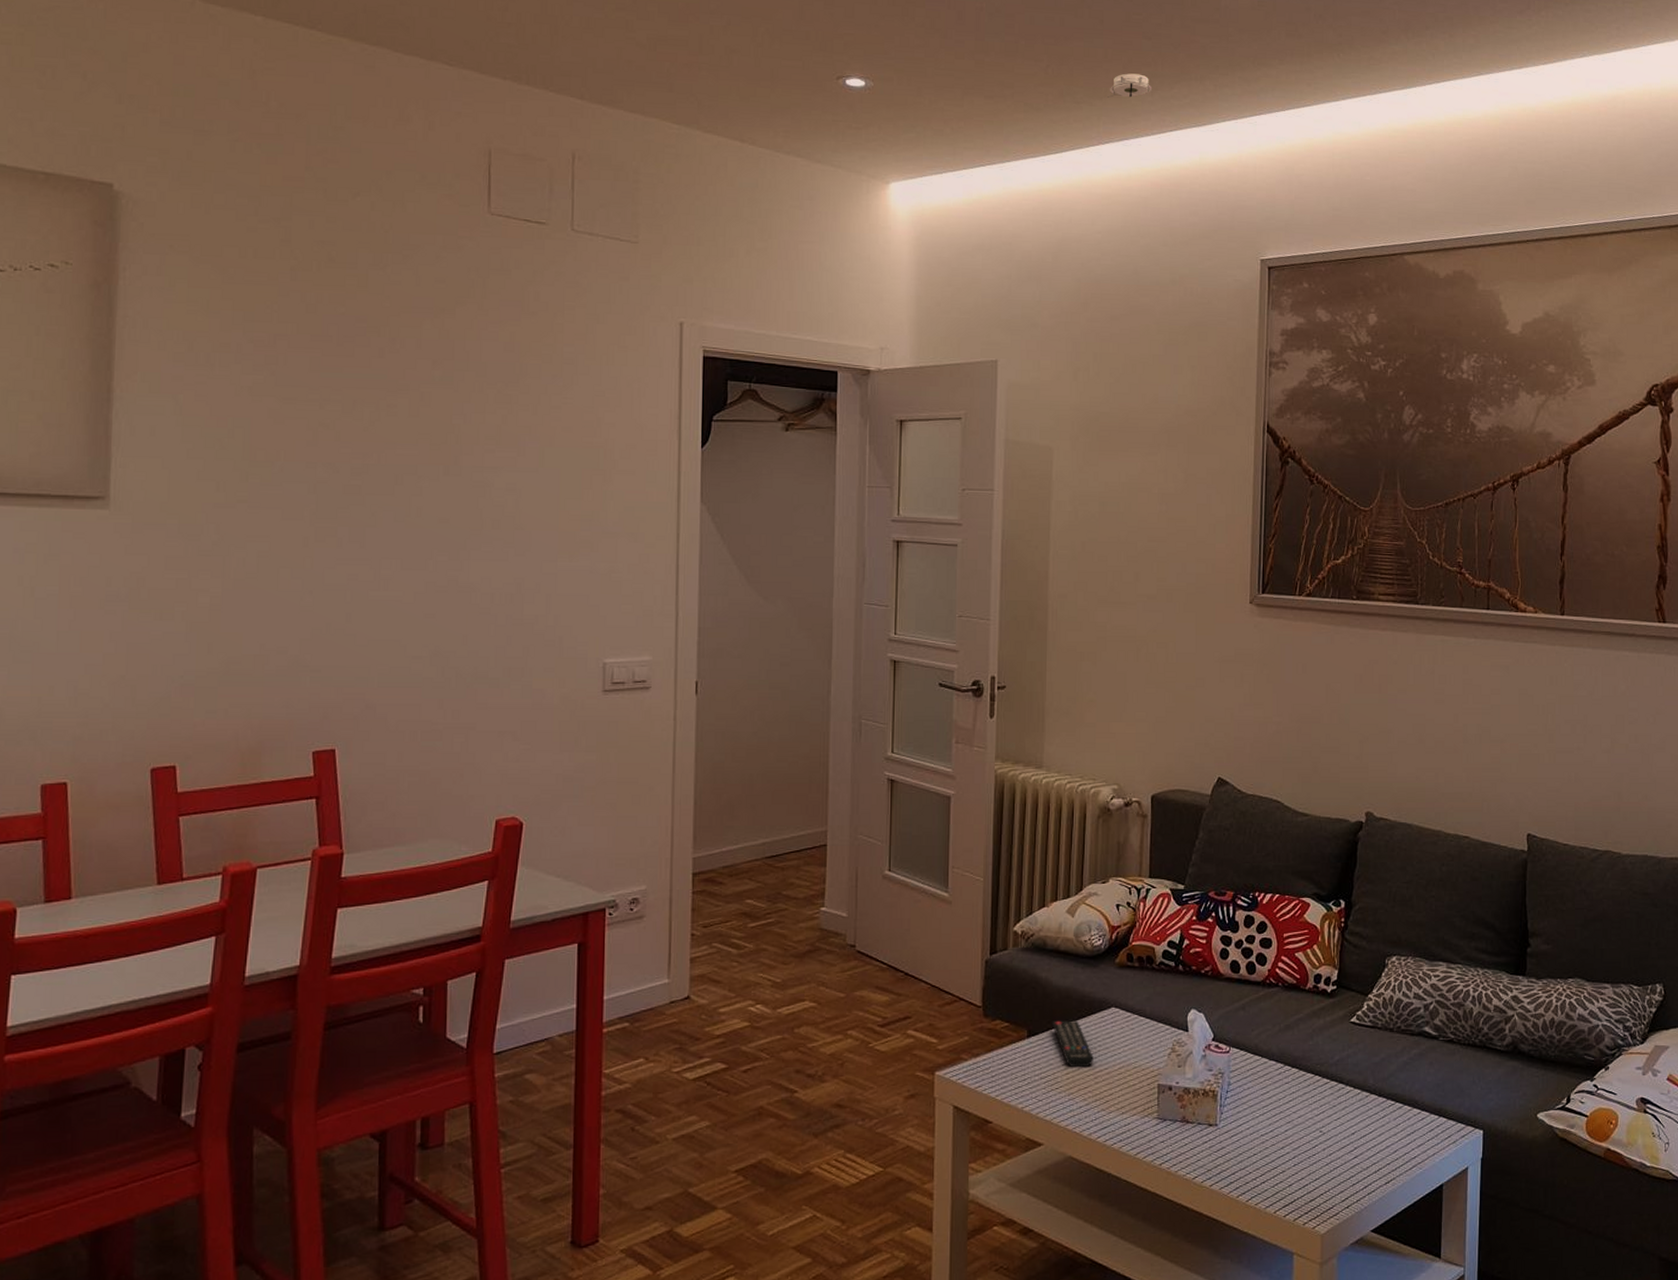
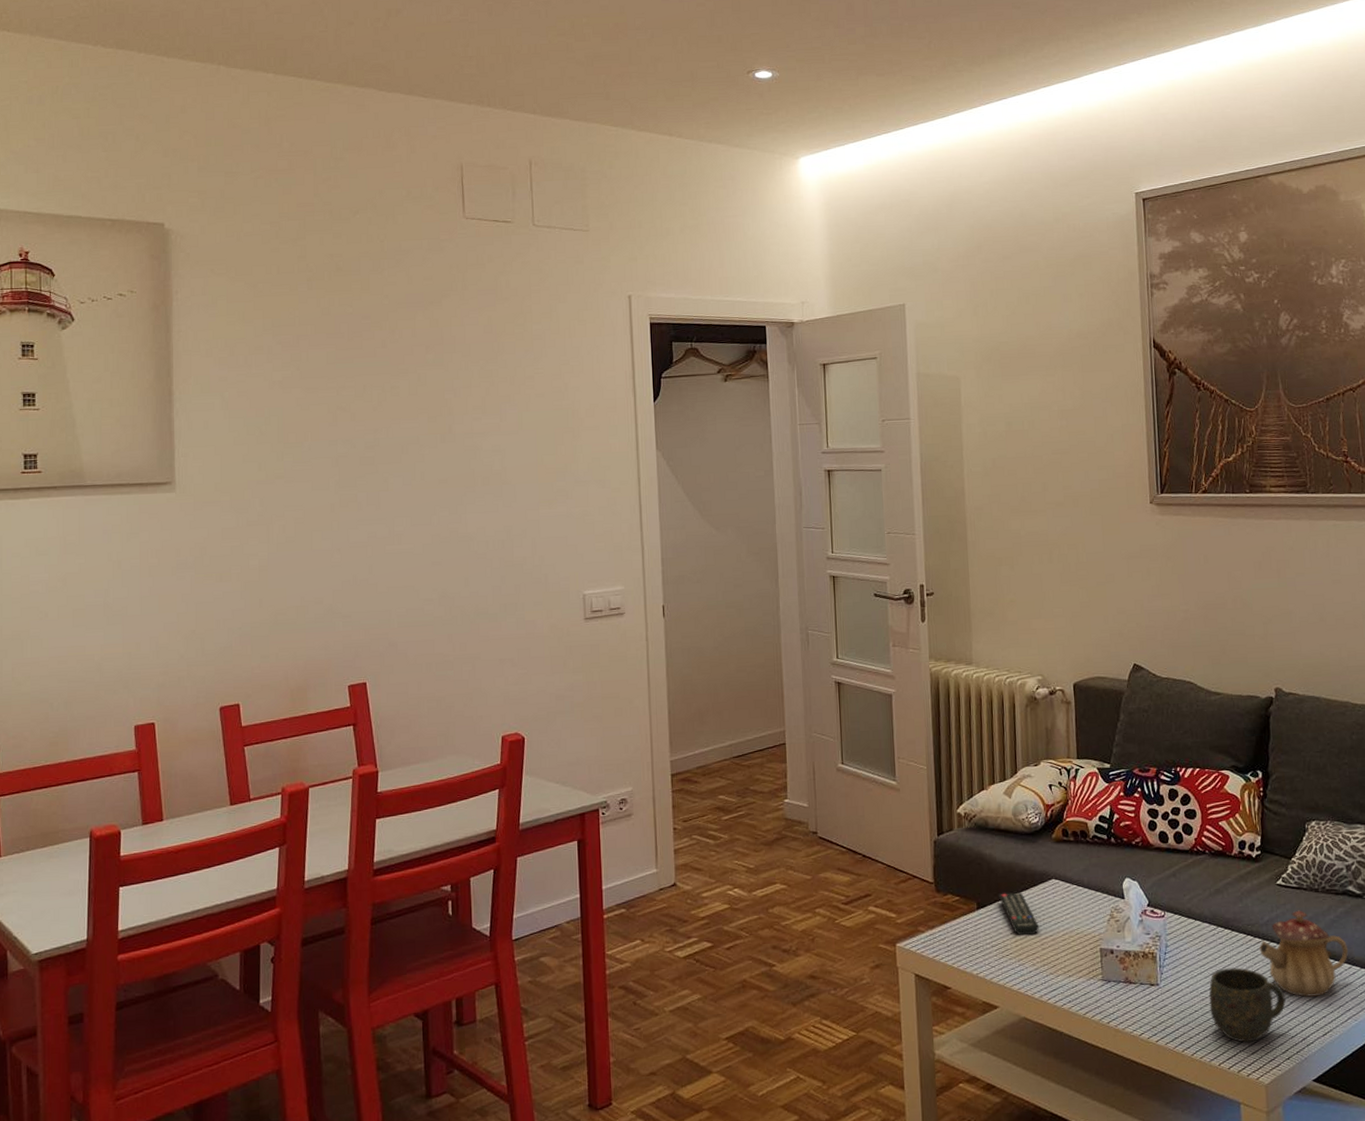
smoke detector: present [1107,73,1153,98] -> none [985,40,1025,64]
mug: none [1269,1109,1350,1189] -> present [1209,967,1286,1043]
teapot: none [1327,1050,1419,1144] -> present [1259,910,1349,998]

